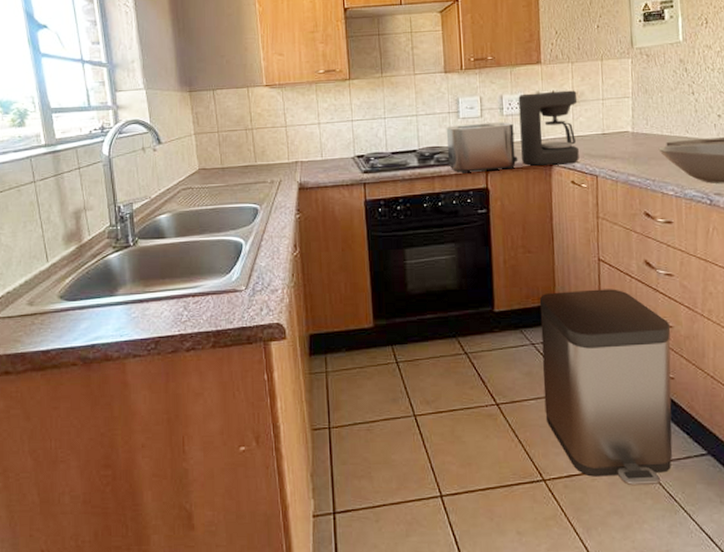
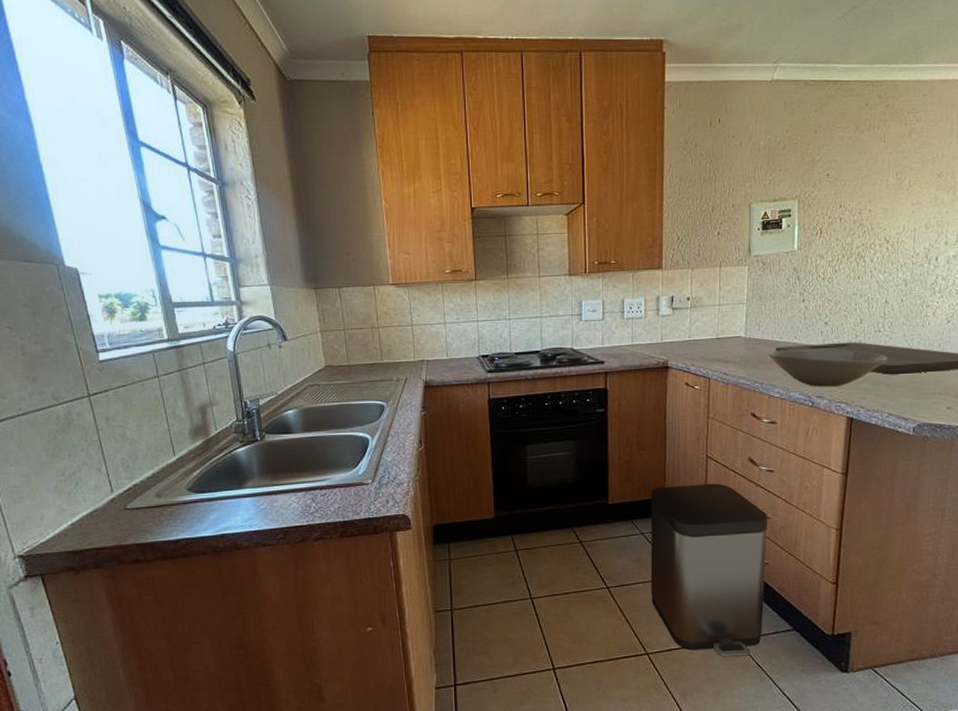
toaster: present [446,122,518,174] -> none [568,325,636,374]
coffee maker: present [518,90,579,166] -> none [639,295,695,368]

